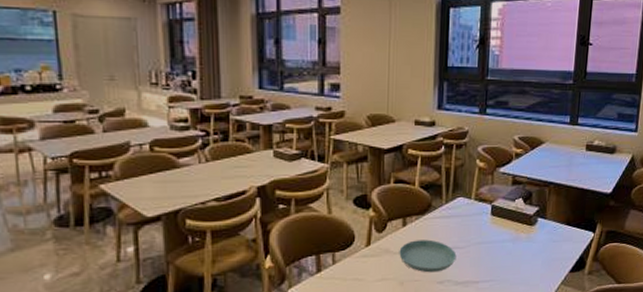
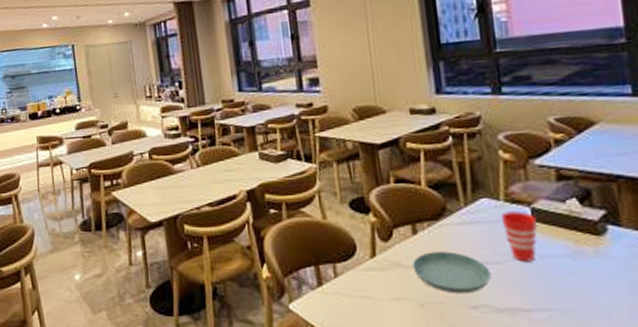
cup: none [470,207,494,246] -> present [500,211,537,262]

